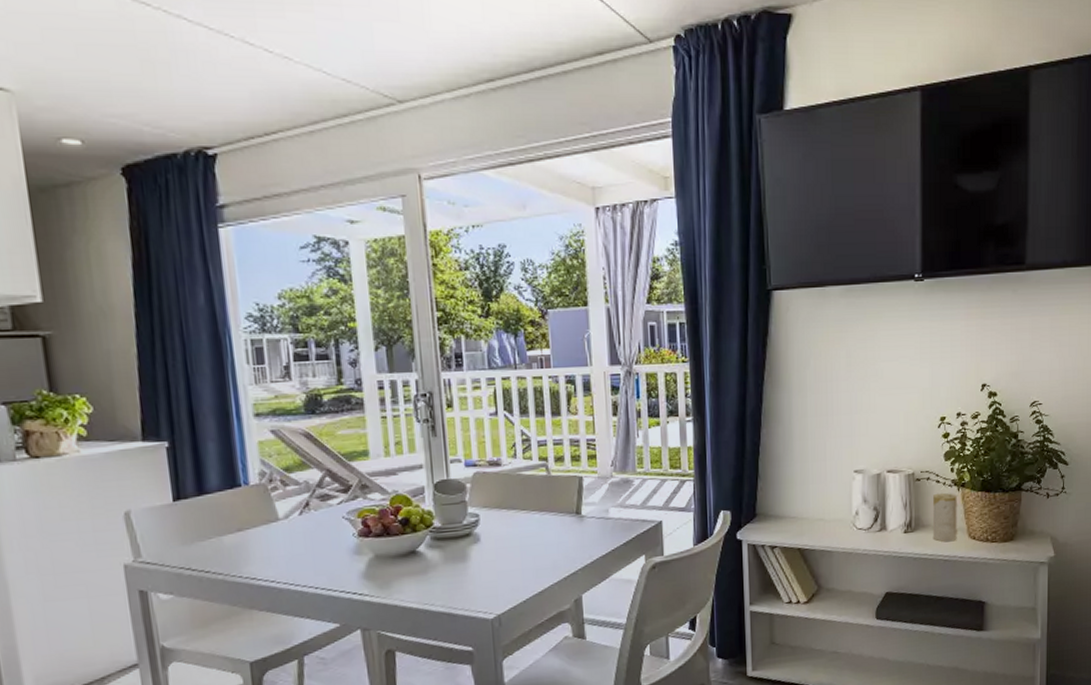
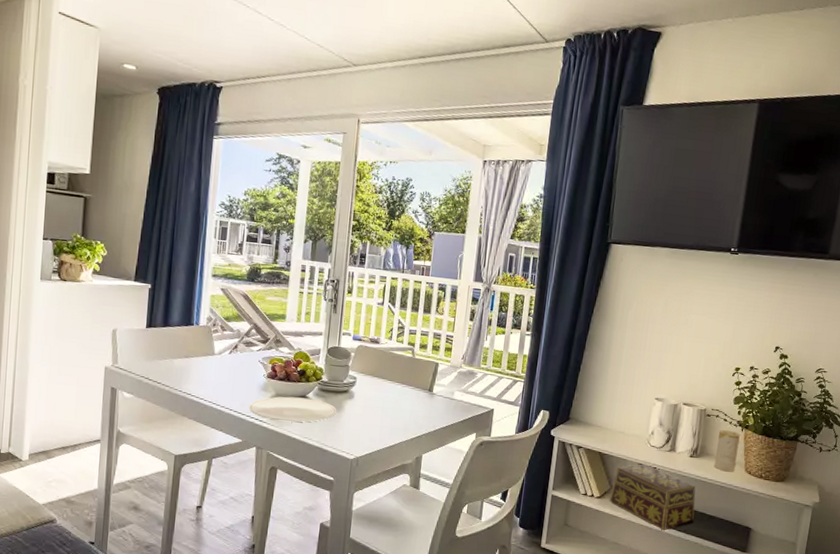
plate: none [340,552,462,590] -> present [248,396,337,423]
decorative box: none [819,551,920,626] -> present [609,464,696,531]

